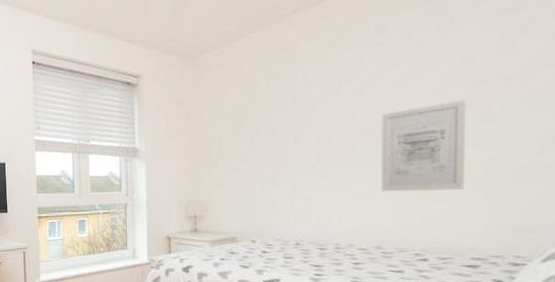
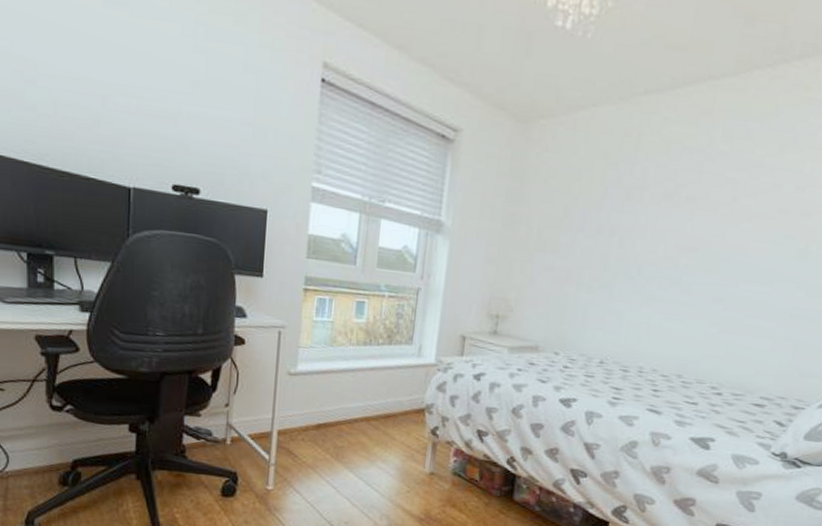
wall art: present [381,99,466,192] -> none [693,231,789,326]

